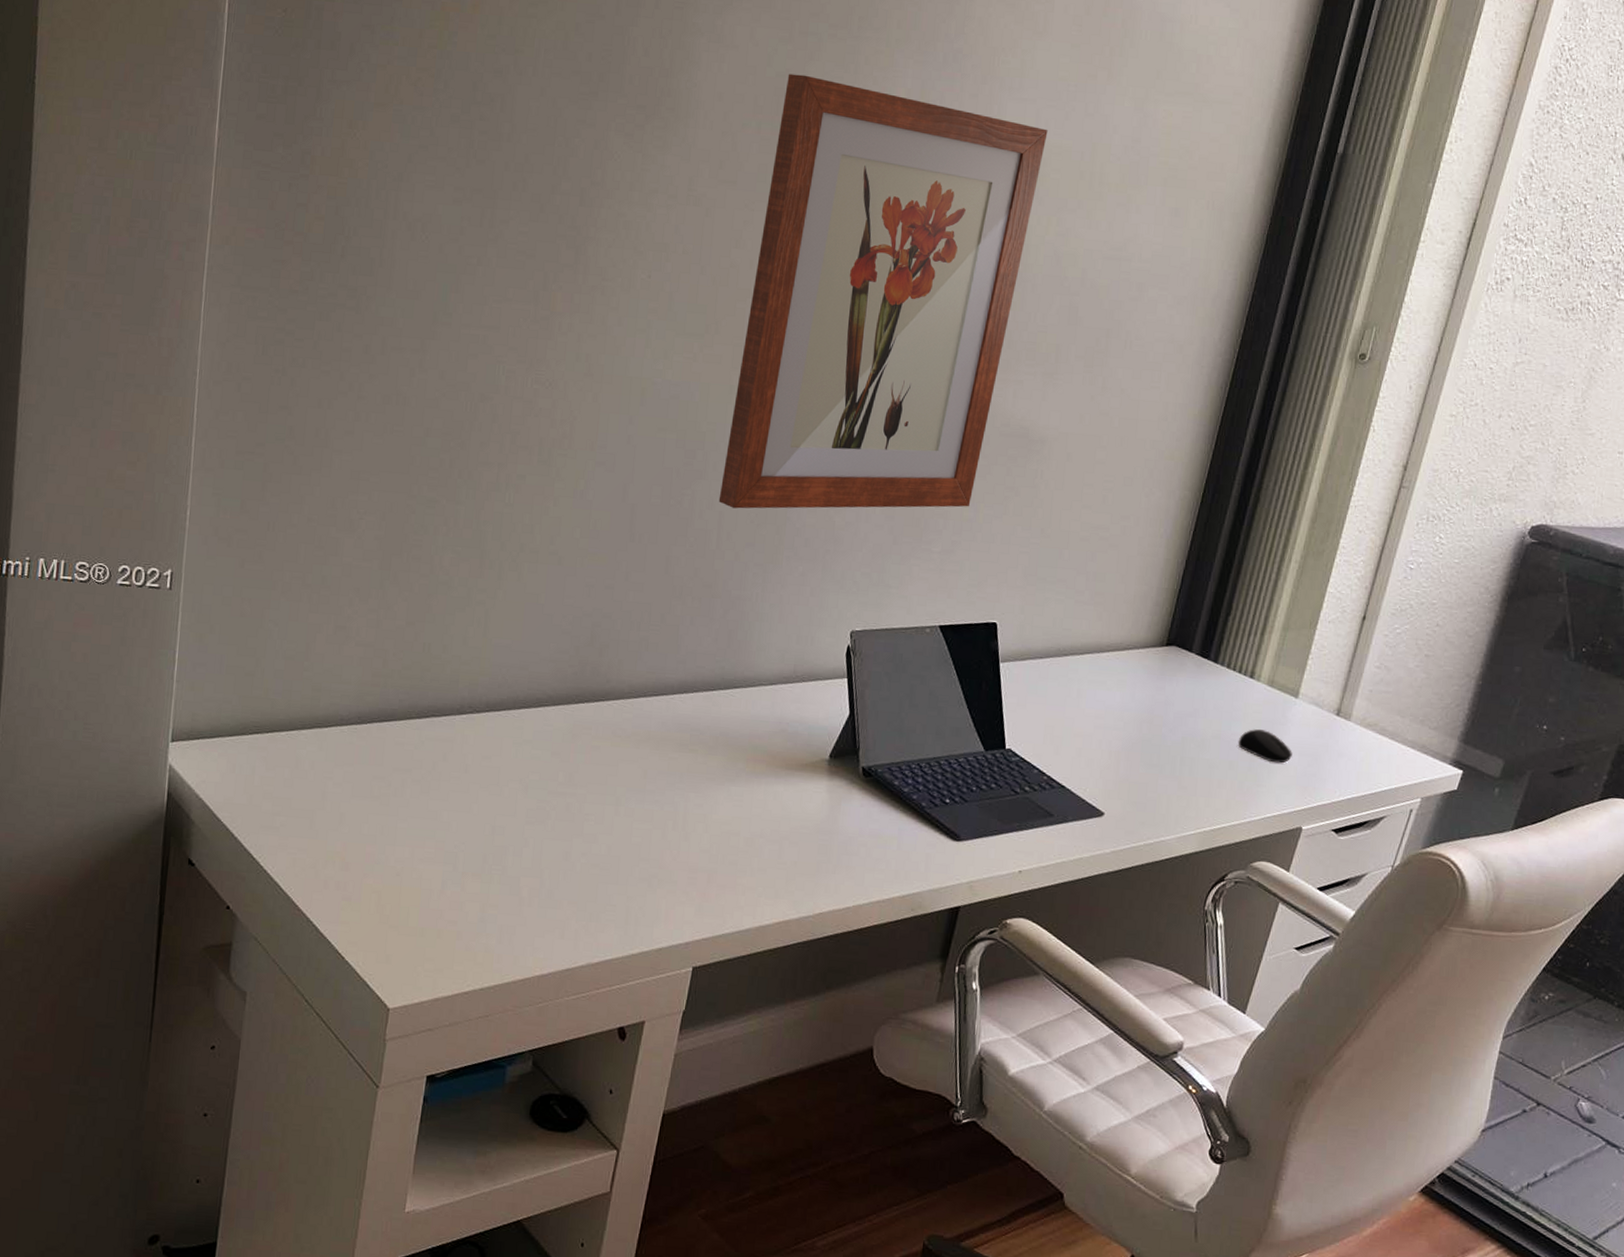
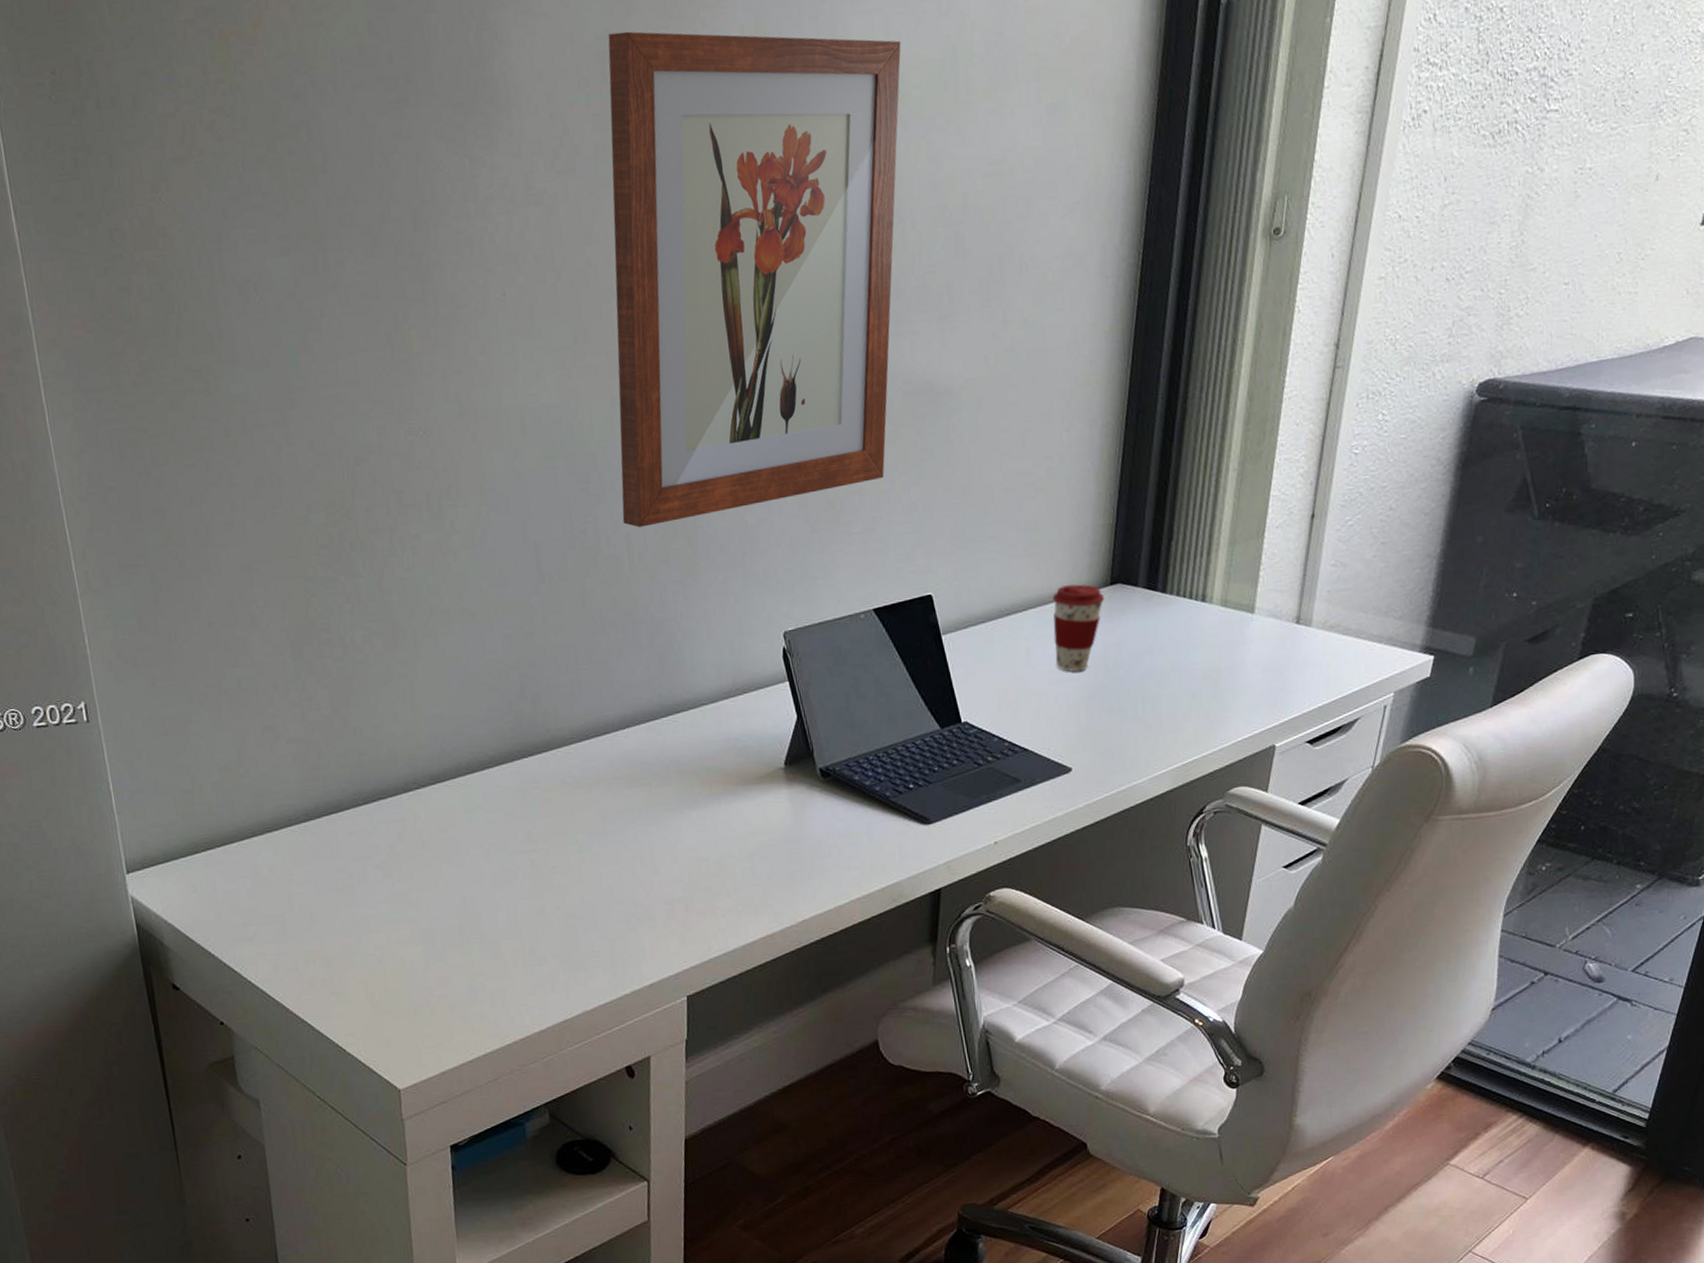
coffee cup: none [1103,638,1159,722] -> present [1052,584,1104,672]
computer mouse: present [1238,729,1292,764] -> none [1198,653,1256,685]

